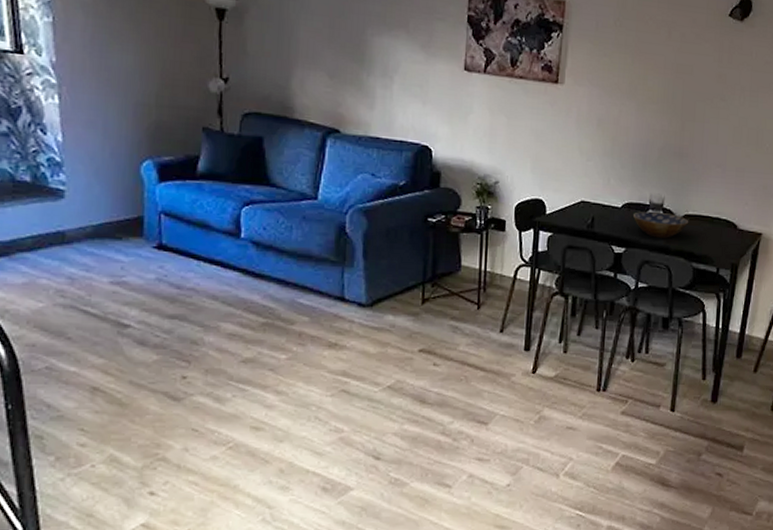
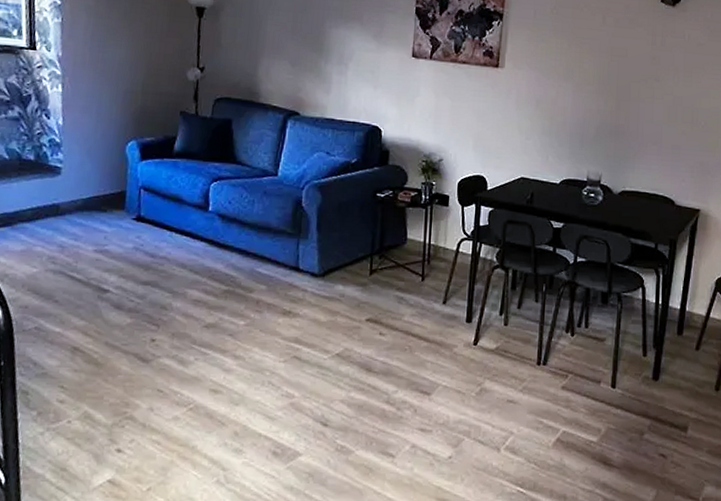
bowl: present [633,211,688,238] -> none [572,187,625,214]

